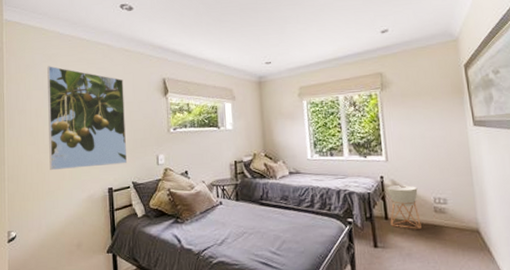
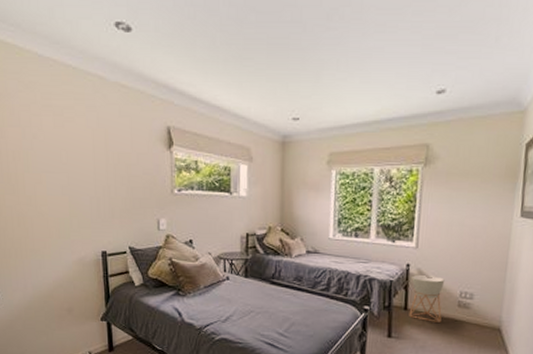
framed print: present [47,66,128,171] -> none [24,97,124,227]

